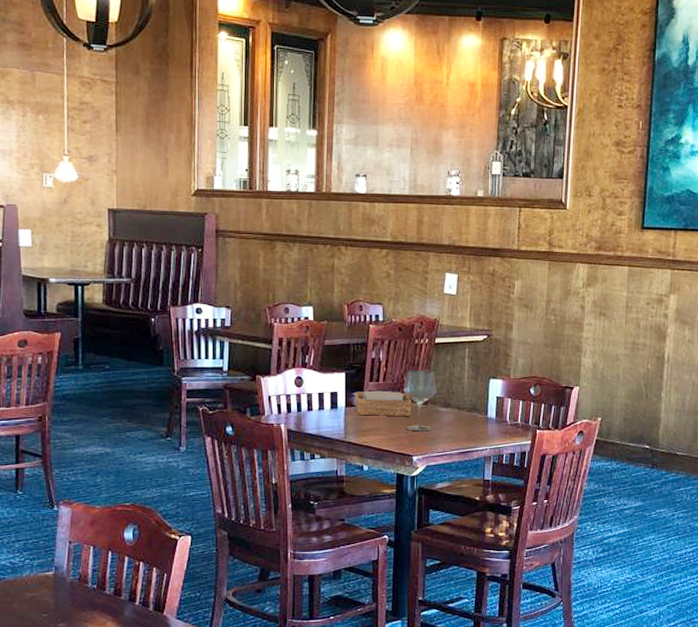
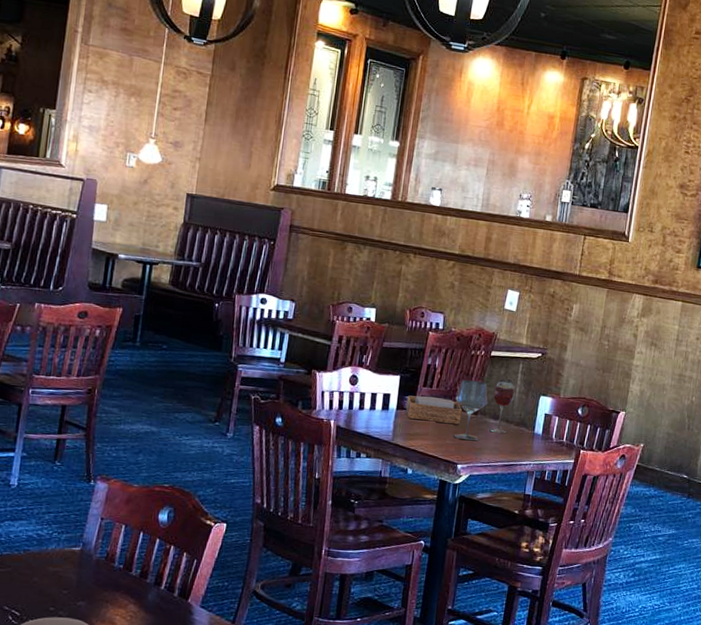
wineglass: none [442,365,464,422] -> present [489,378,515,435]

